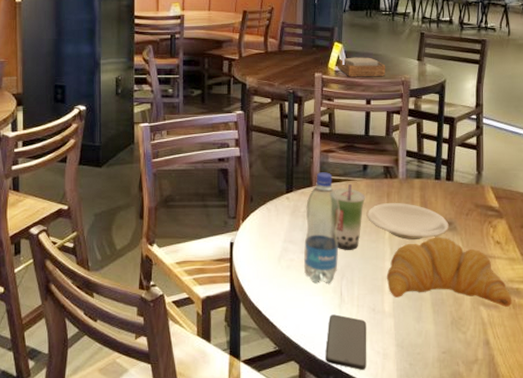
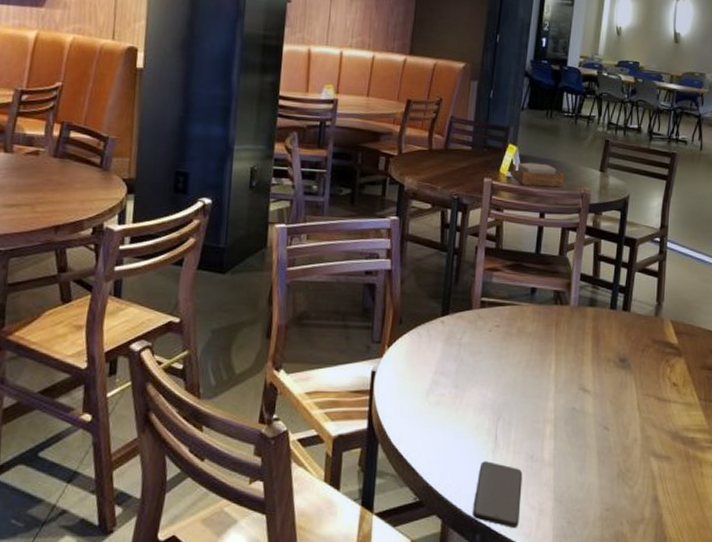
bottle: present [303,172,340,283] -> none [455,293,502,424]
beverage cup: present [334,184,366,250] -> none [494,309,532,386]
saucer: present [366,202,449,240] -> none [531,332,622,377]
croissant: present [386,237,512,307] -> none [548,375,686,459]

